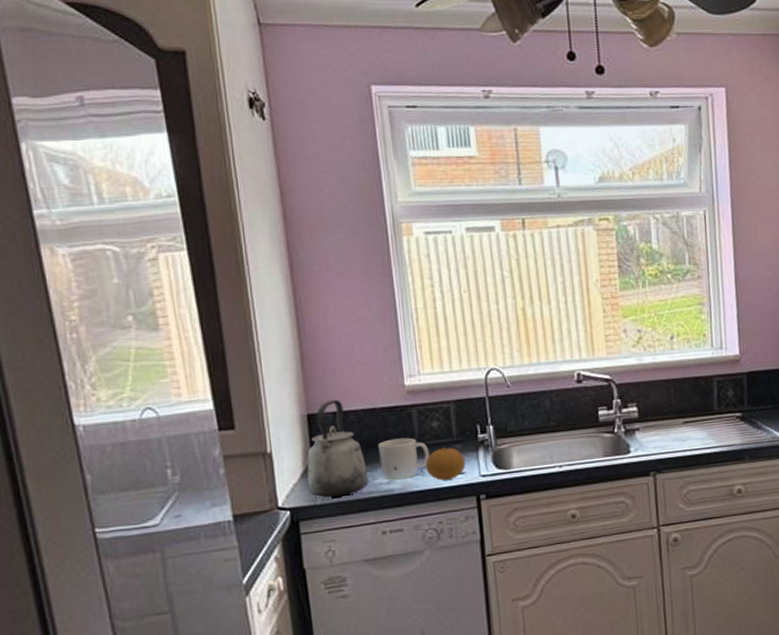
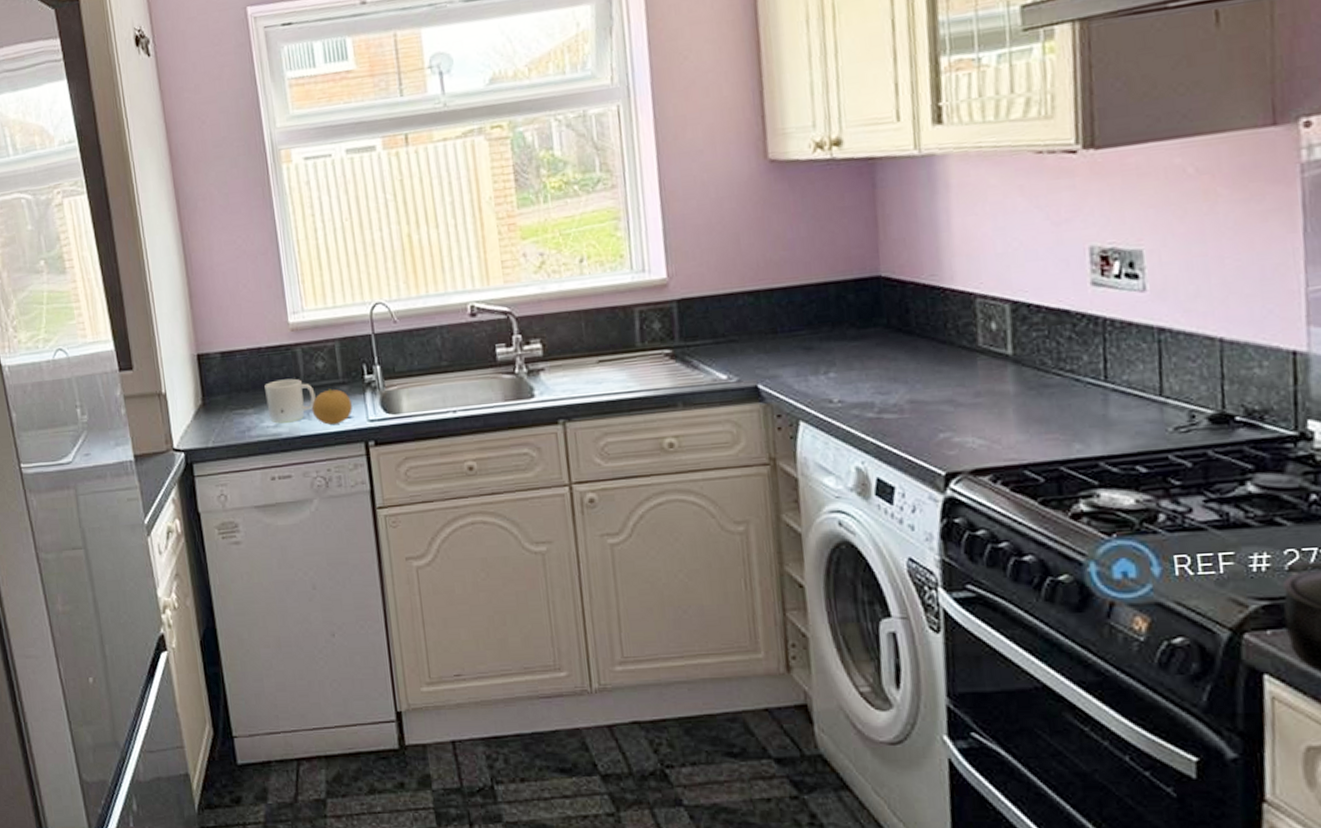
kettle: present [307,400,369,498] -> none [198,339,257,440]

